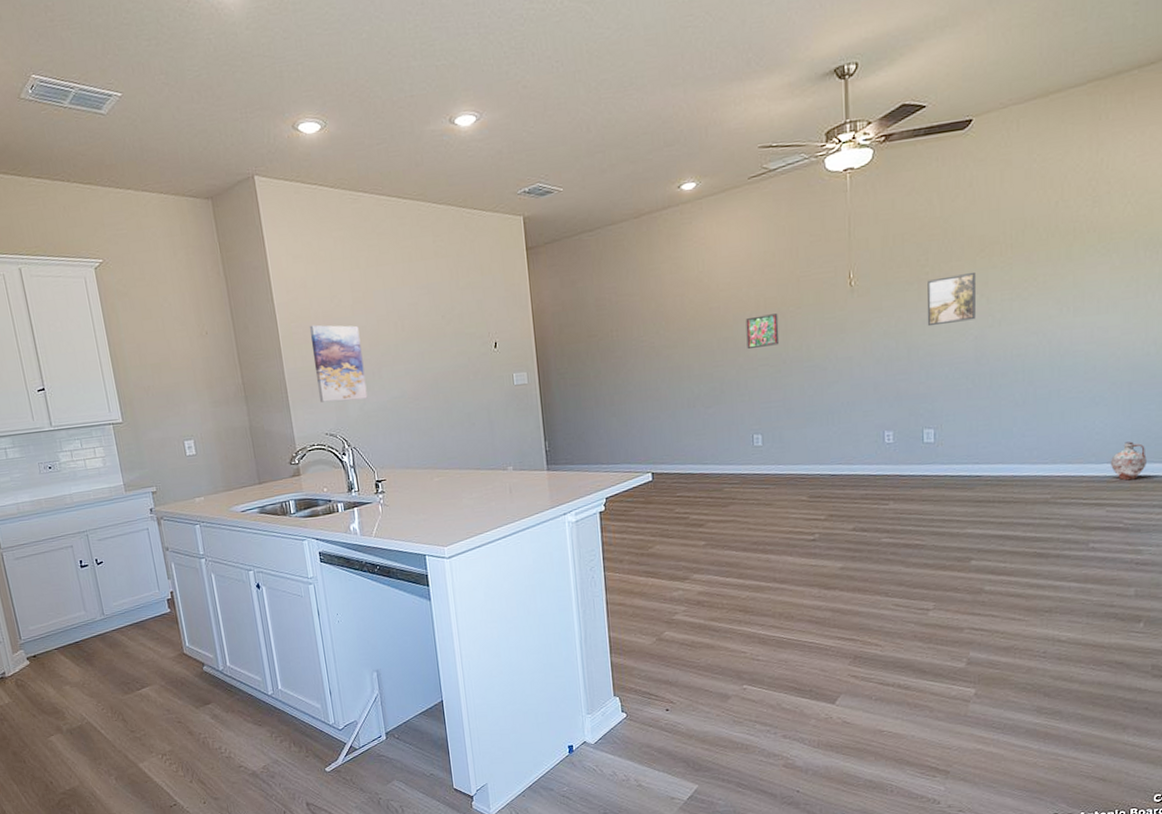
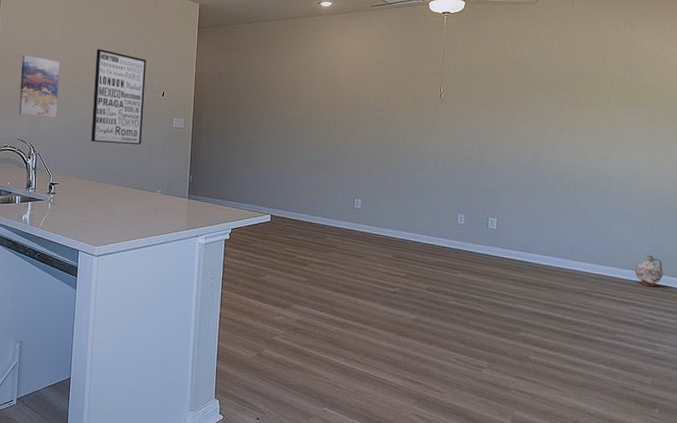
wall art: none [401,300,478,421] -> present [91,49,147,145]
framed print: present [745,313,780,349] -> none [357,107,384,132]
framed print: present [927,271,977,327] -> none [497,103,537,139]

